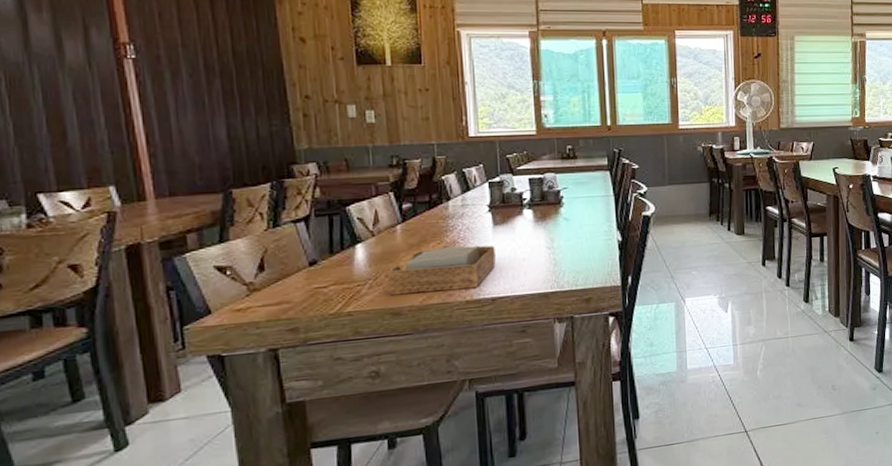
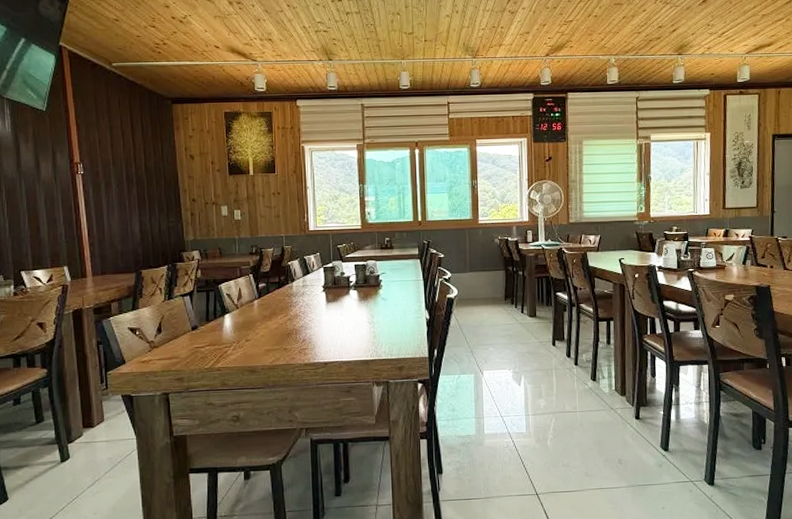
napkin holder: present [387,245,497,296] -> none [247,318,329,356]

